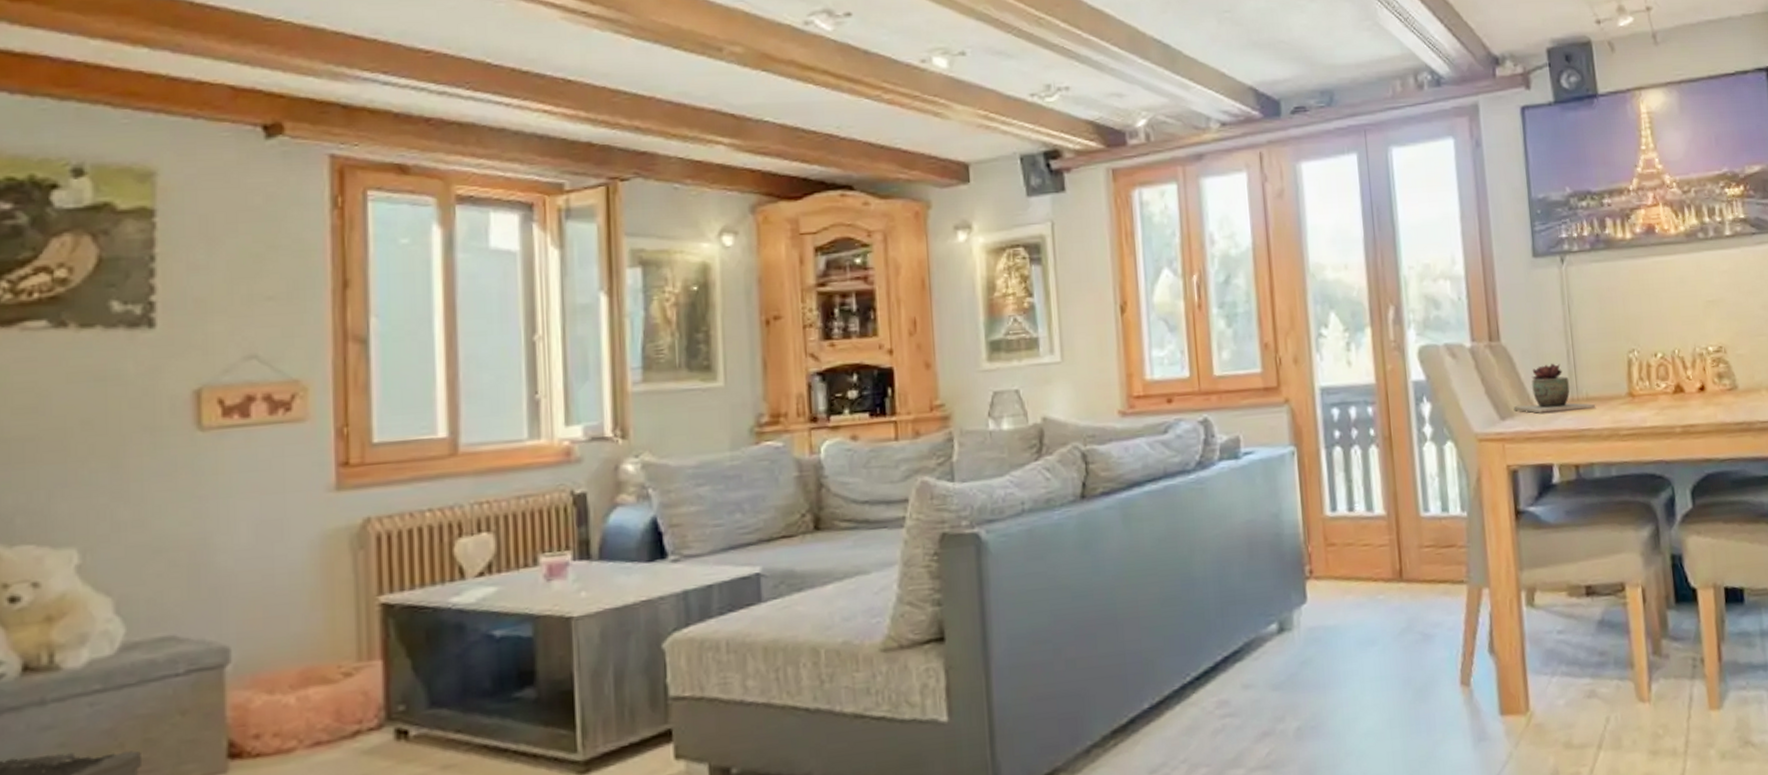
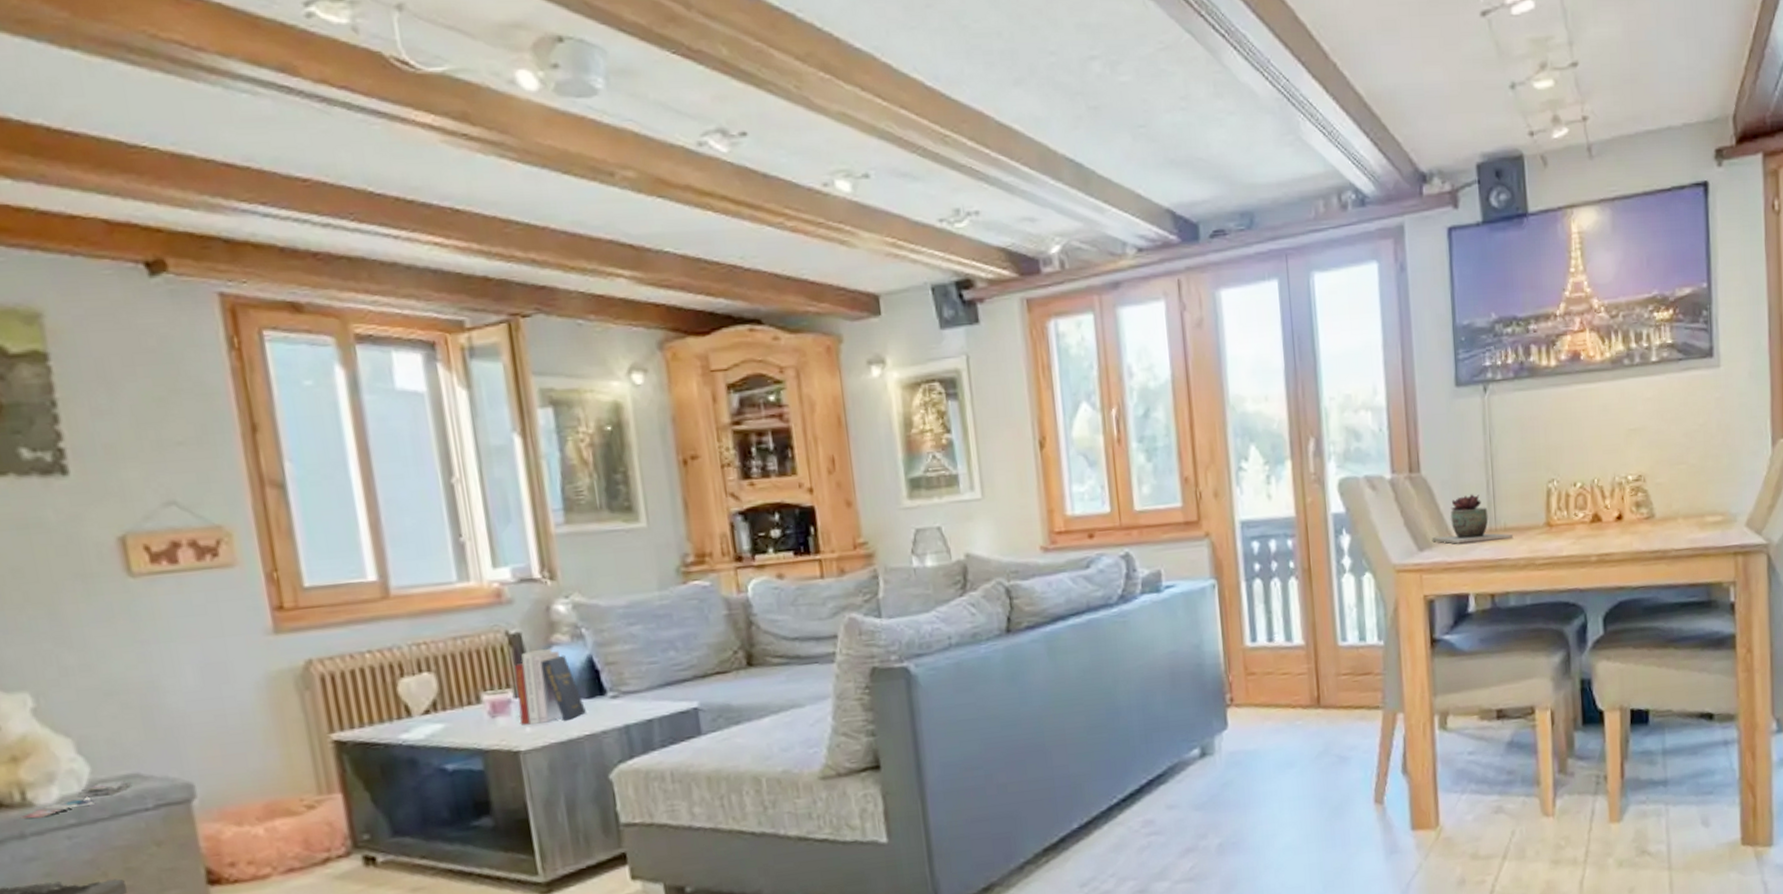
magazine: none [45,643,166,684] -> present [21,780,132,819]
books: none [575,508,645,590] -> present [514,648,586,725]

